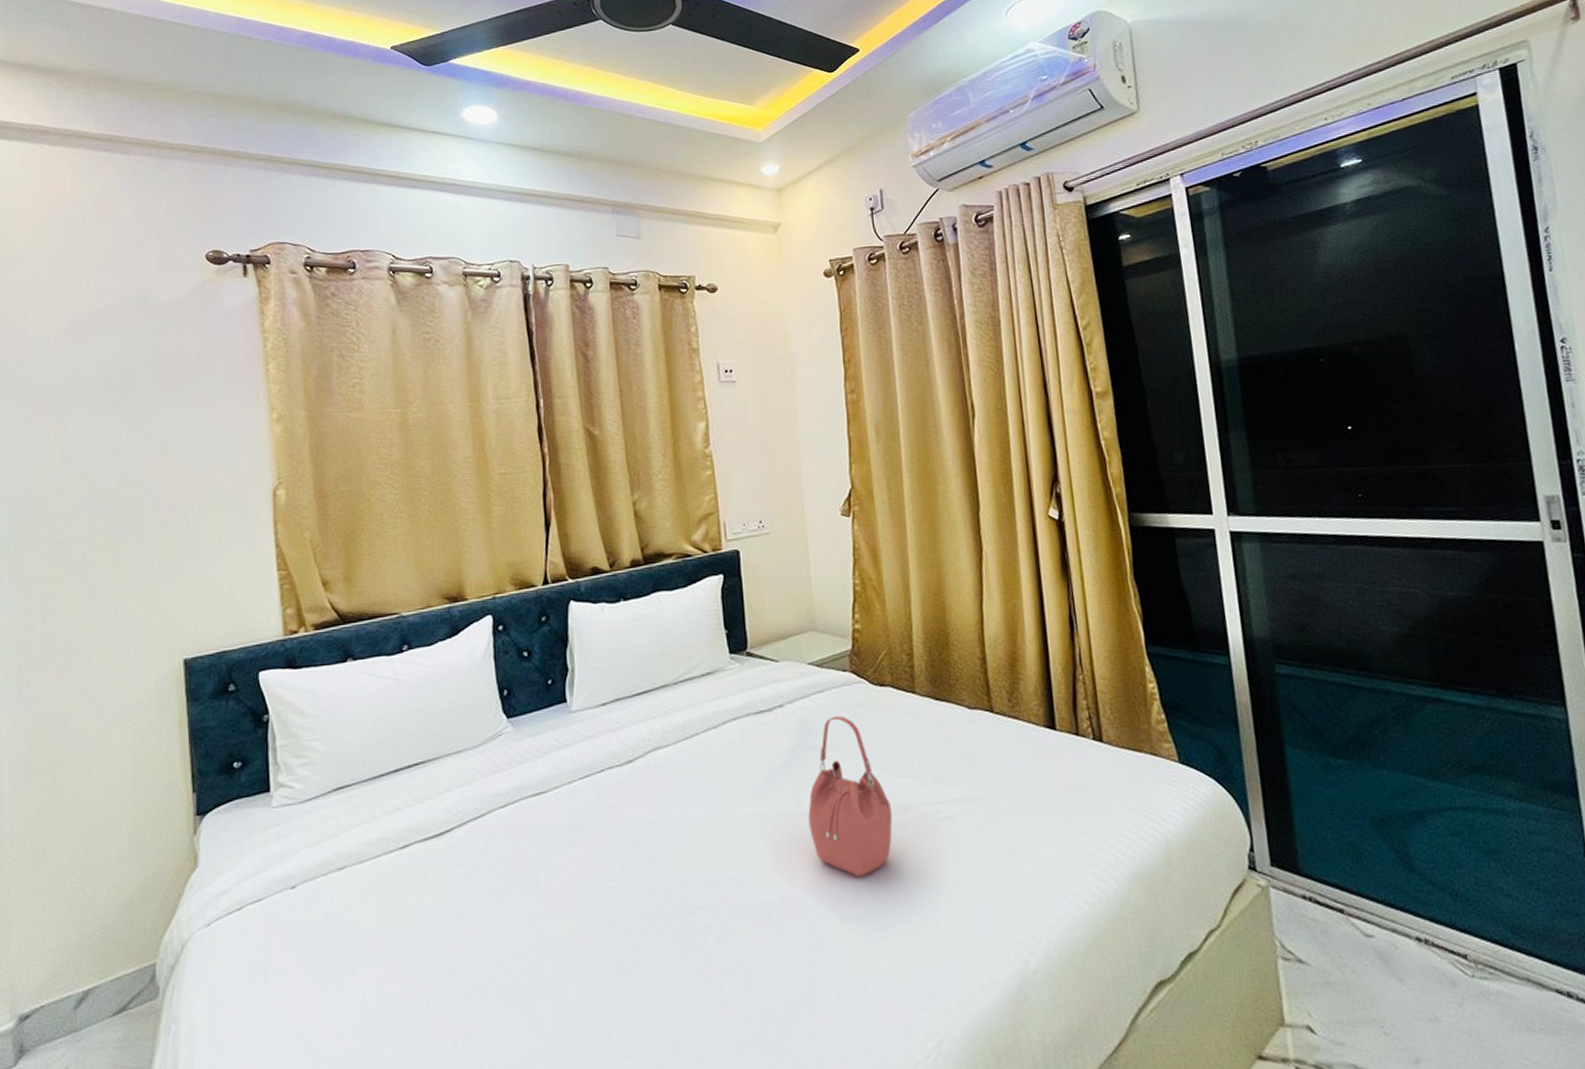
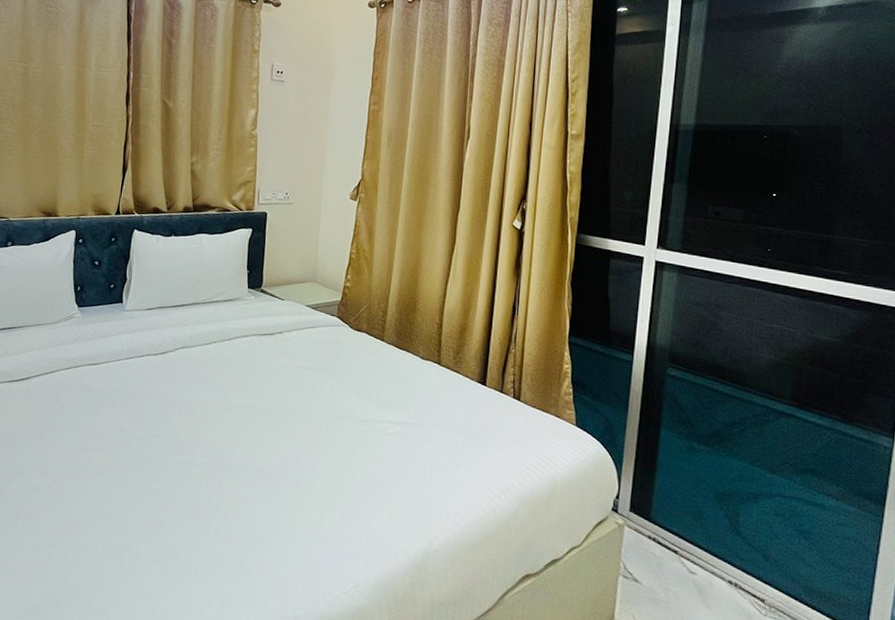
handbag: present [808,716,893,877] -> none [287,347,351,463]

